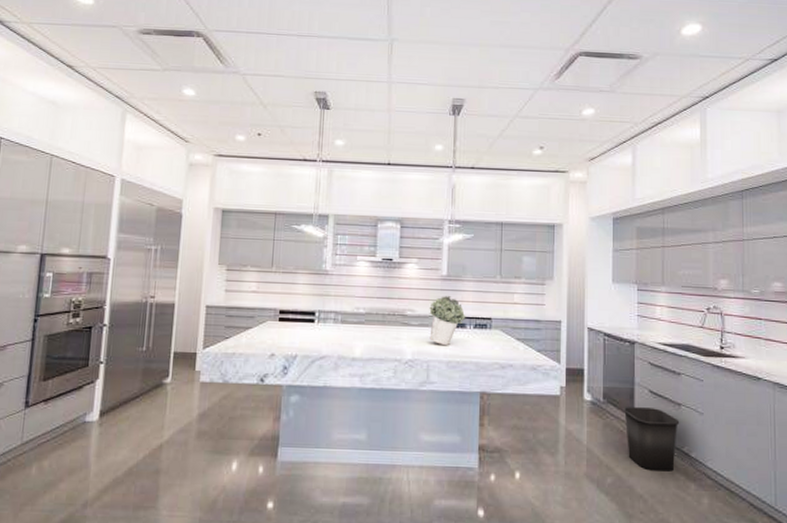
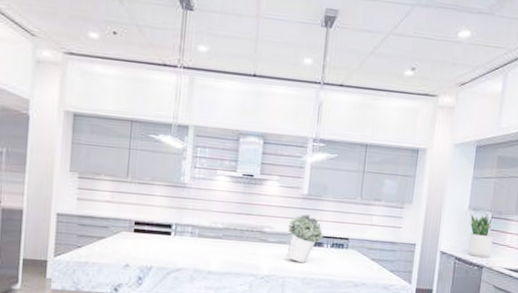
planter: none [615,285,641,334] -> present [467,213,494,259]

